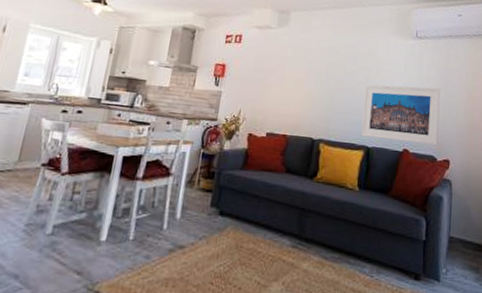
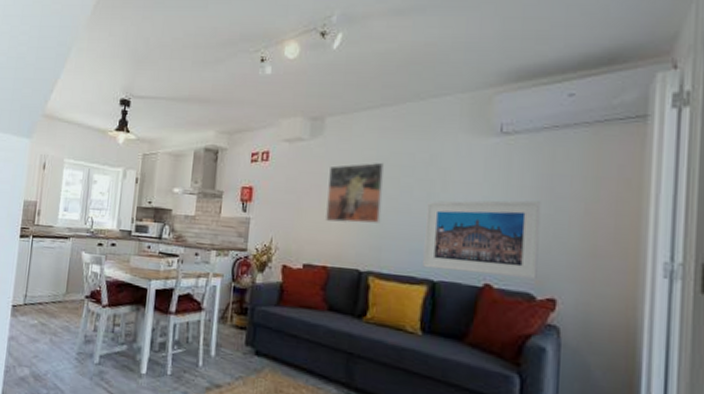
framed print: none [287,51,335,100] -> present [326,162,384,224]

